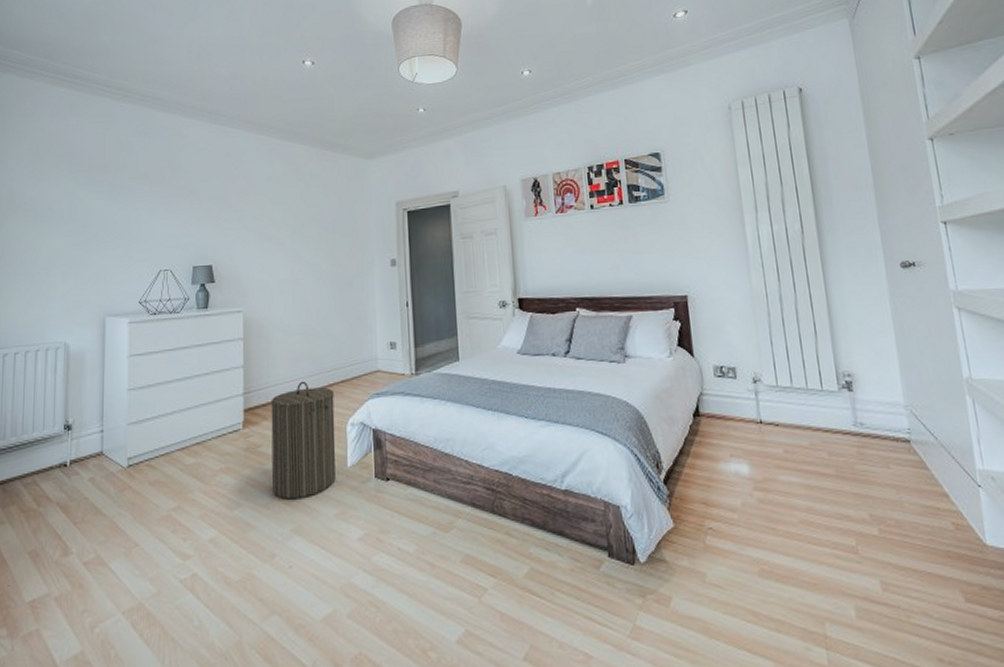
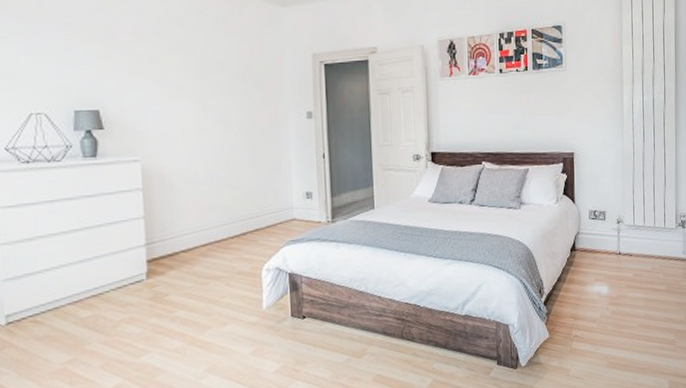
laundry hamper: present [271,381,336,500] -> none [177,230,251,343]

